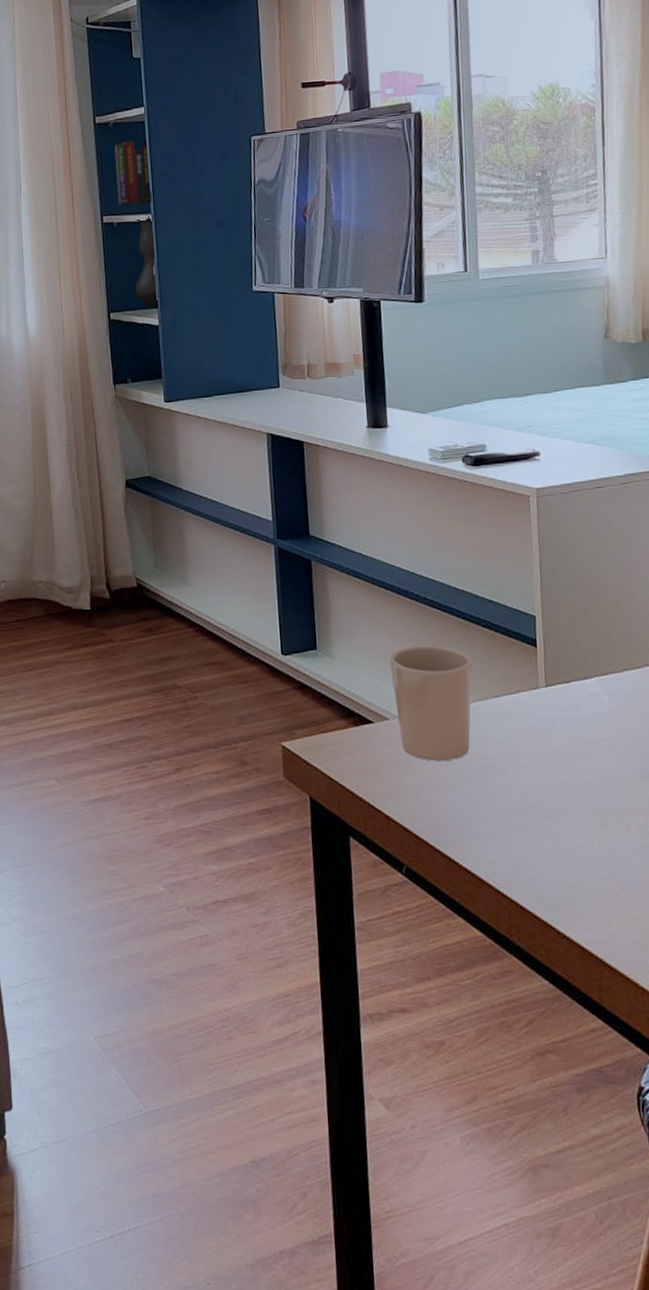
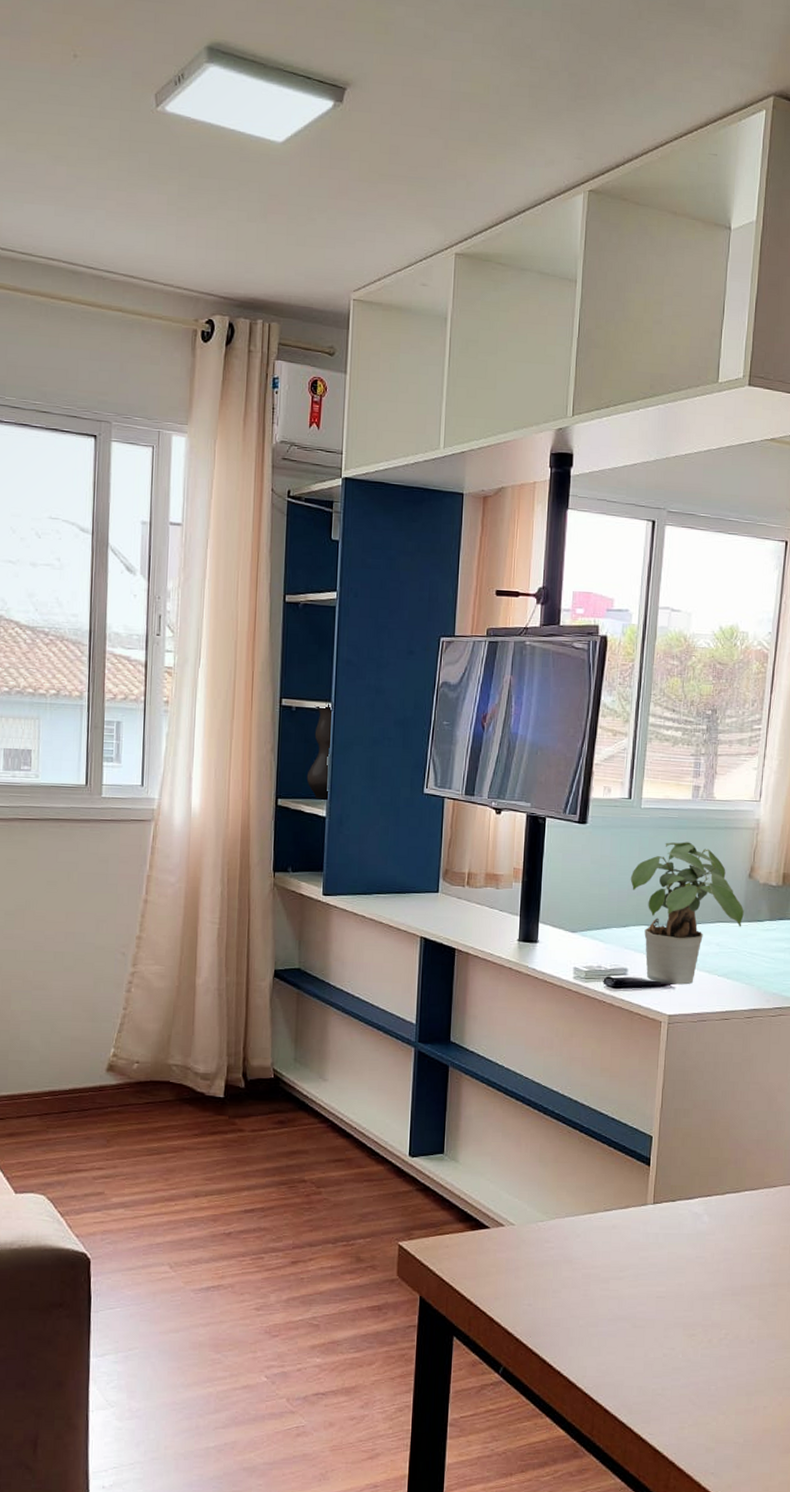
books: present [114,141,154,205] -> none [299,625,337,692]
mug: present [390,645,472,761] -> none [512,1156,588,1268]
potted plant: none [476,308,605,457] -> present [630,842,744,985]

